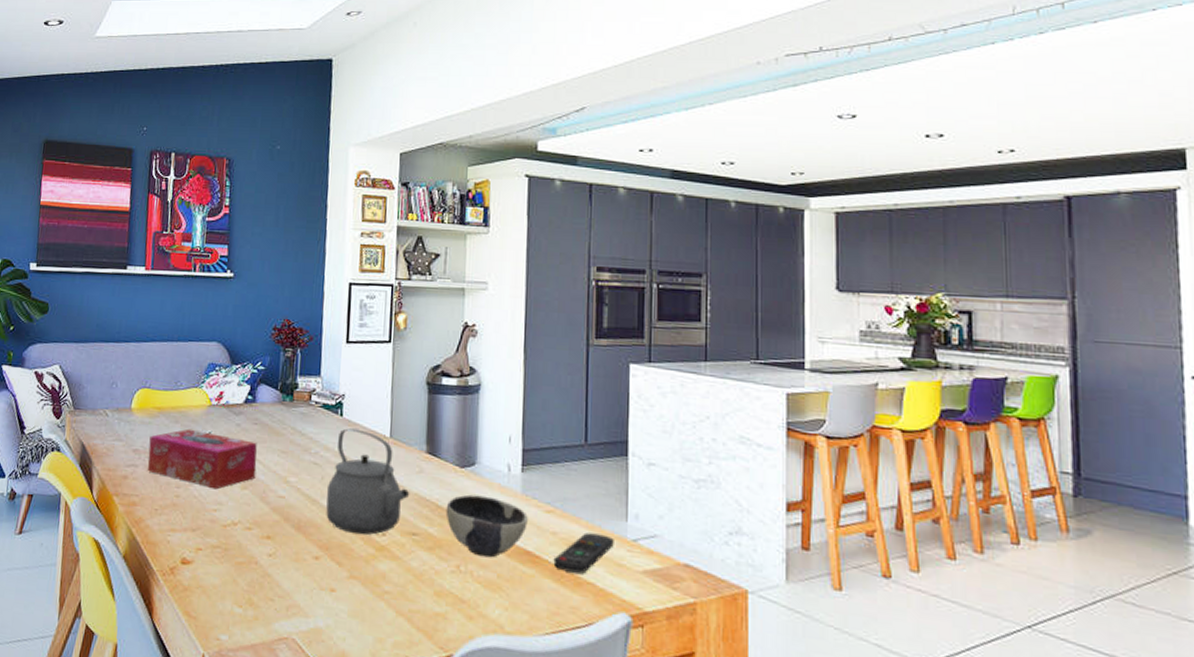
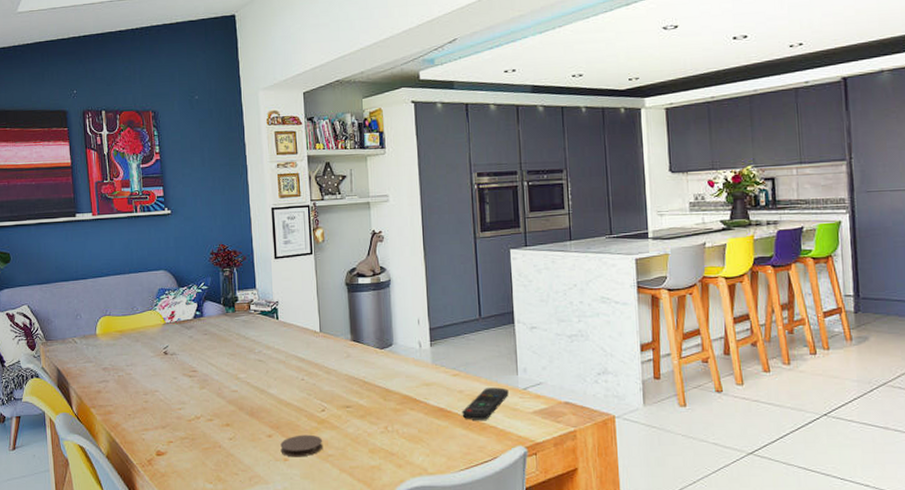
tissue box: present [147,428,257,490] -> none [116,345,211,392]
tea kettle: present [326,428,410,535] -> none [271,328,341,413]
coaster: none [327,561,380,590] -> present [280,434,323,457]
bowl: present [445,494,528,558] -> none [372,369,439,418]

